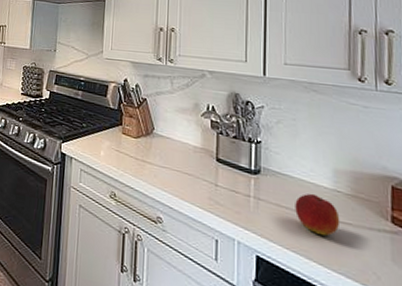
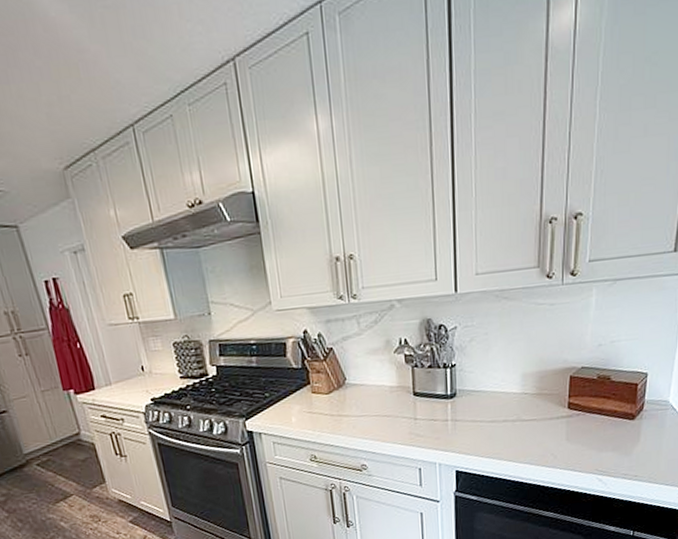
apple: present [295,193,341,236] -> none [488,401,527,437]

